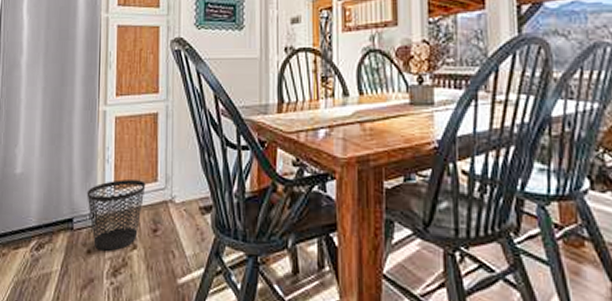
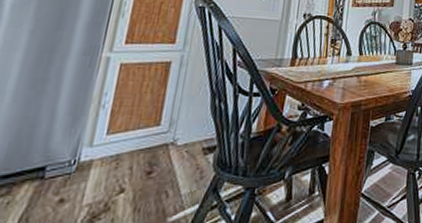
wastebasket: present [86,179,146,251] -> none [69,125,146,198]

